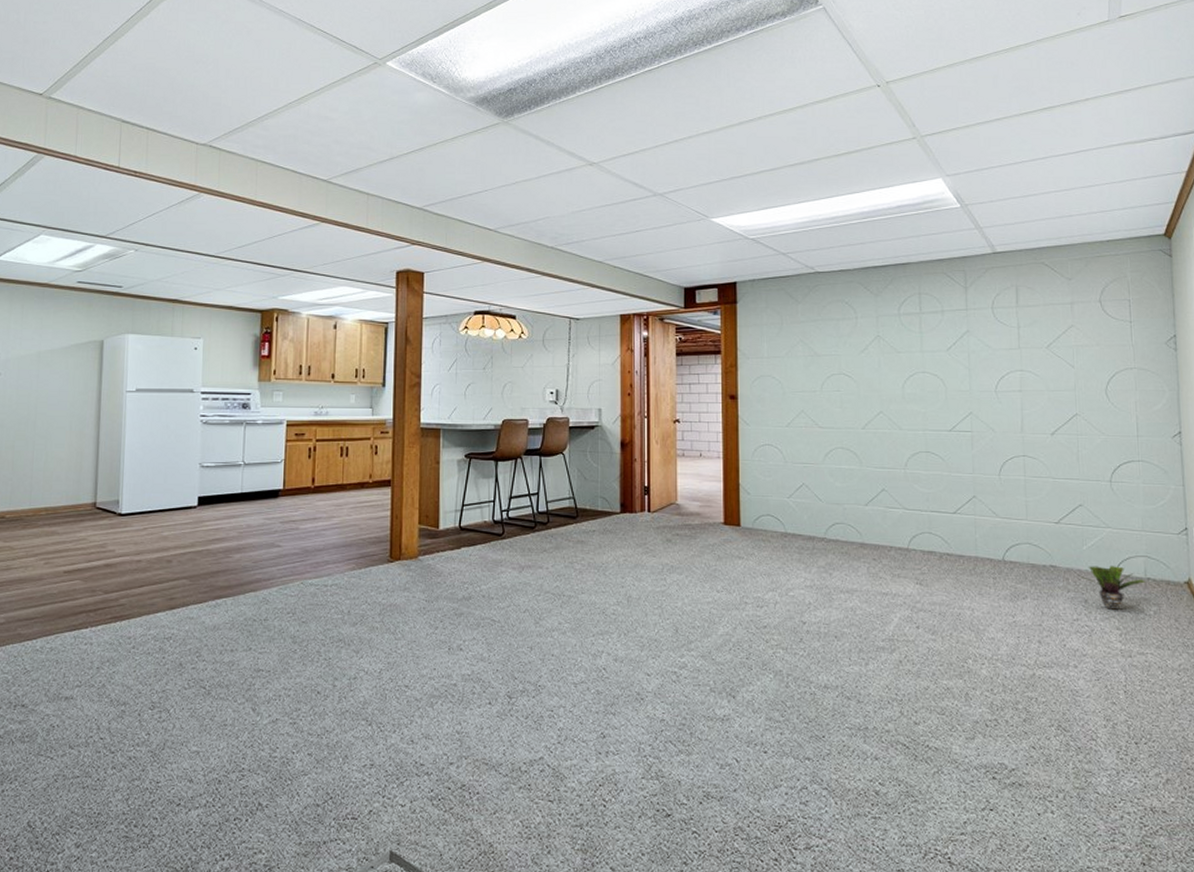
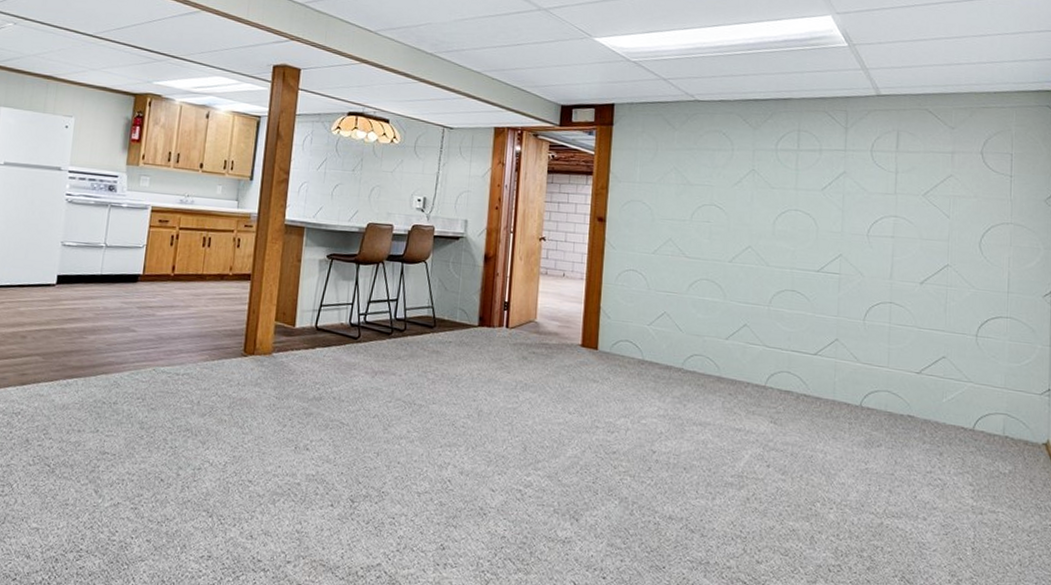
potted plant: present [1080,566,1147,611] -> none [937,419,1004,467]

